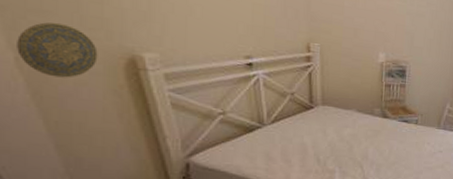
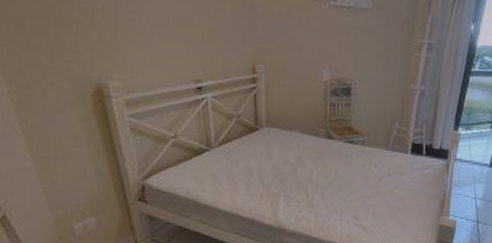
decorative plate: present [17,22,98,78] -> none [10,57,72,107]

